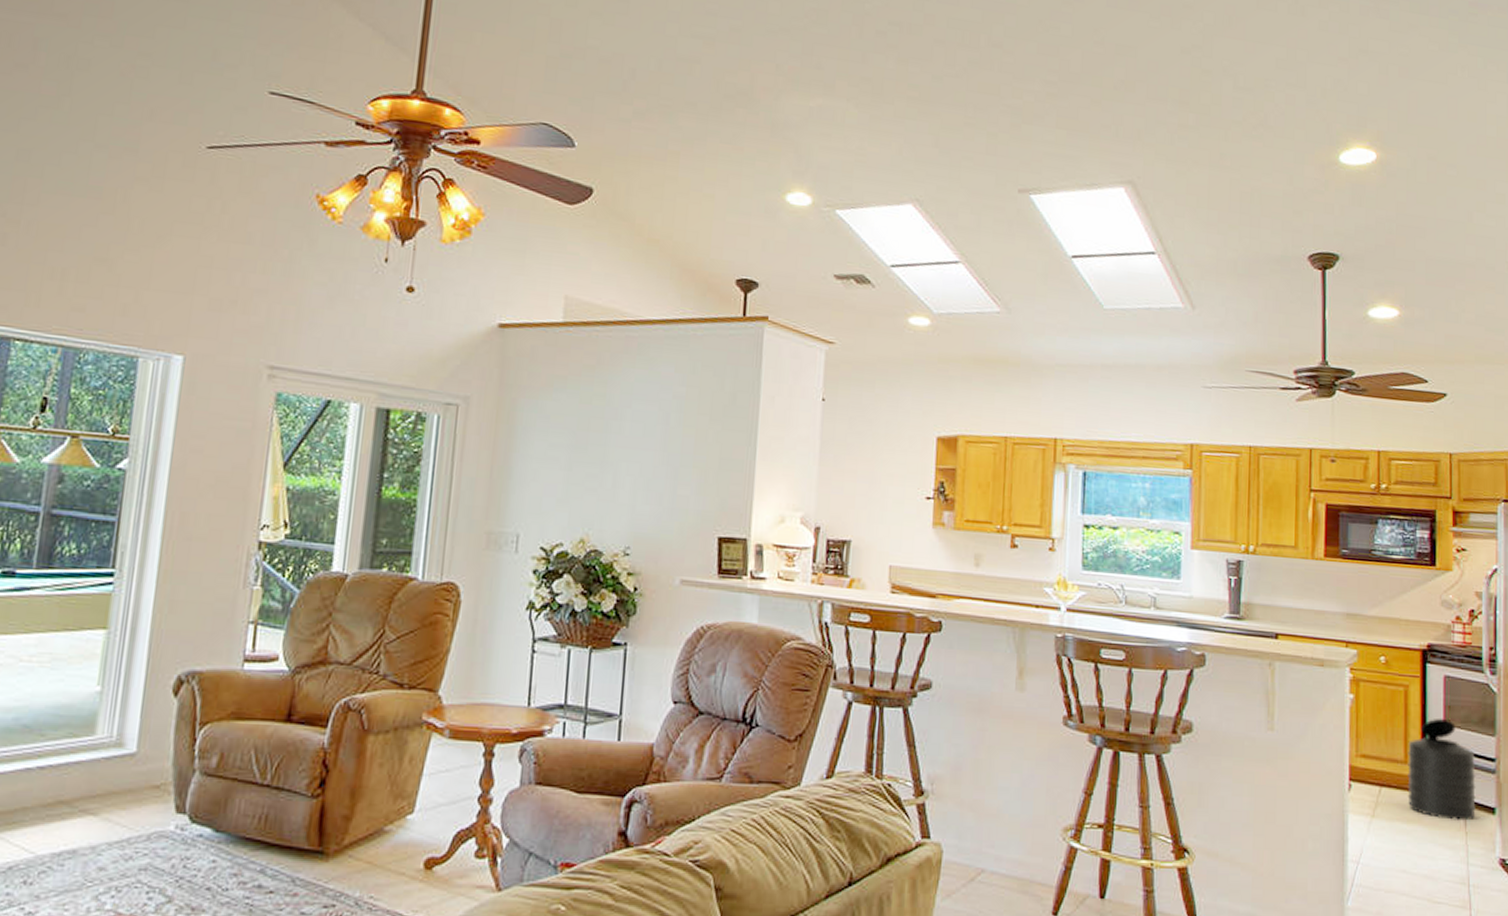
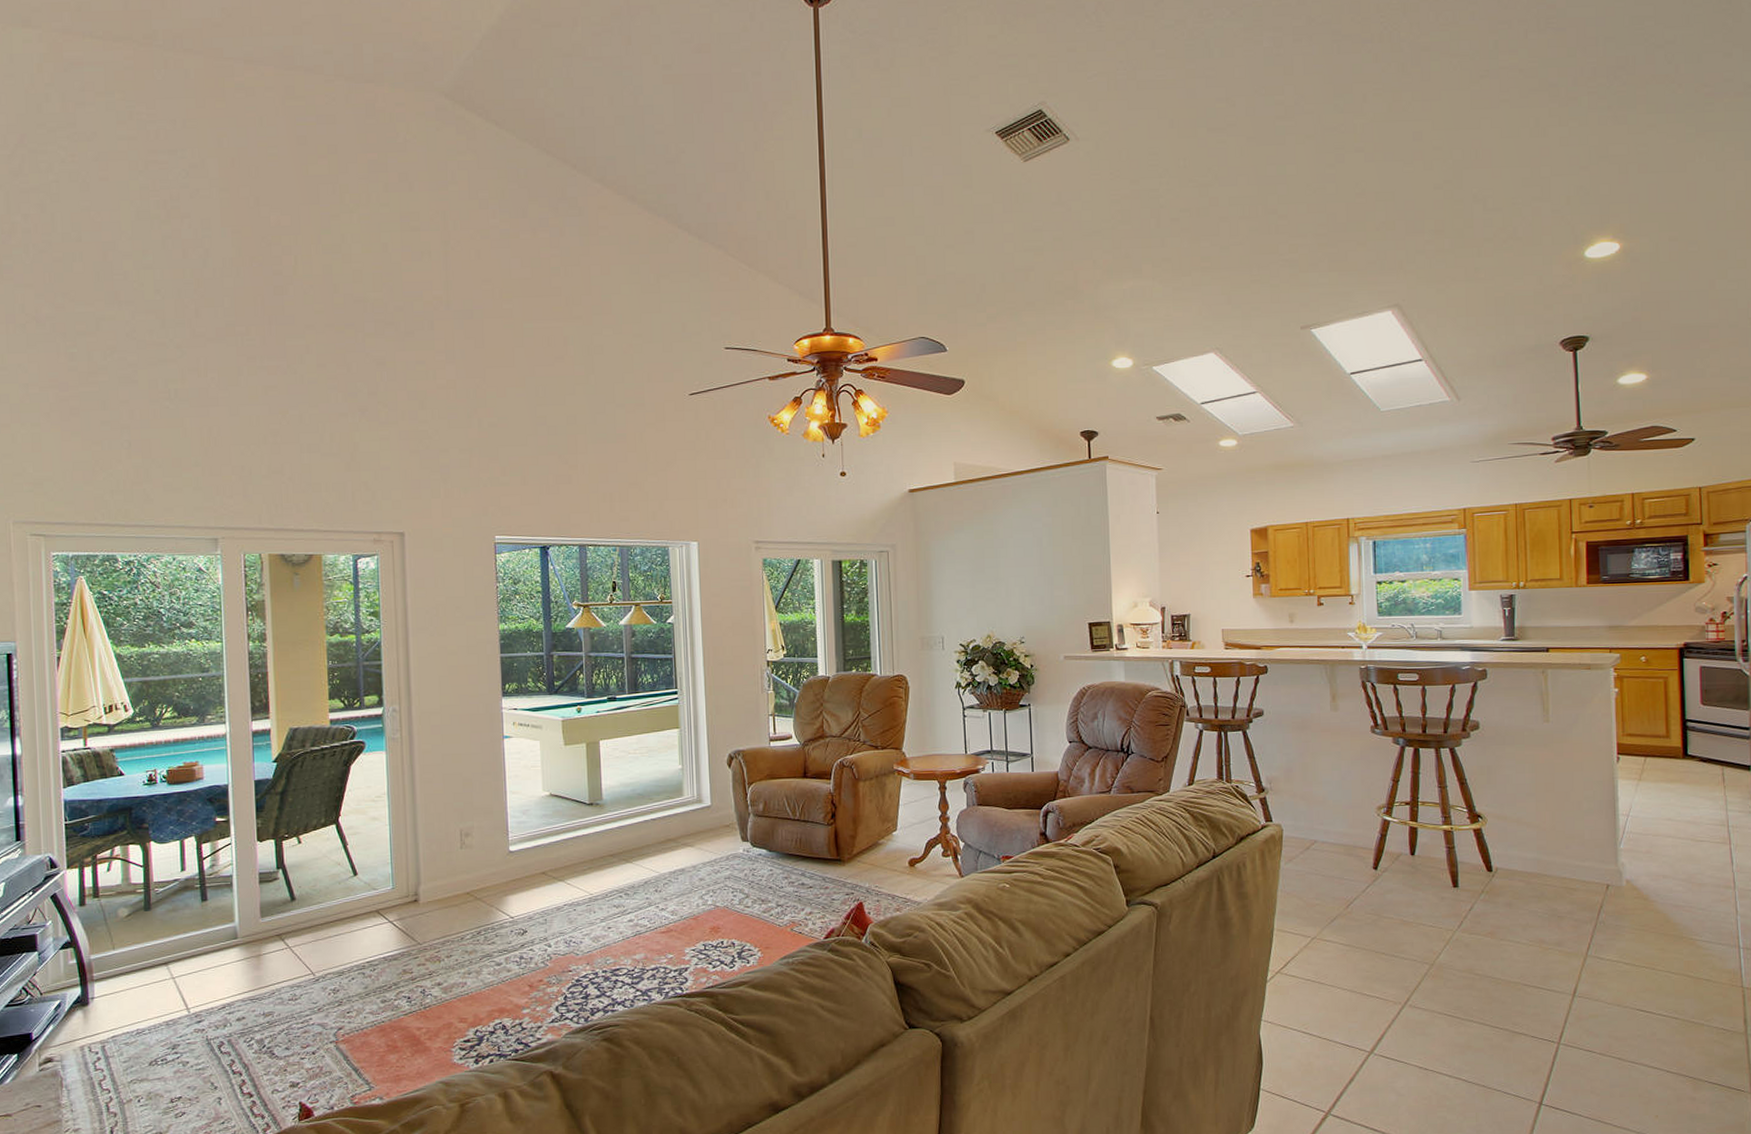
trash can: present [1407,718,1476,821] -> none [1669,699,1733,778]

